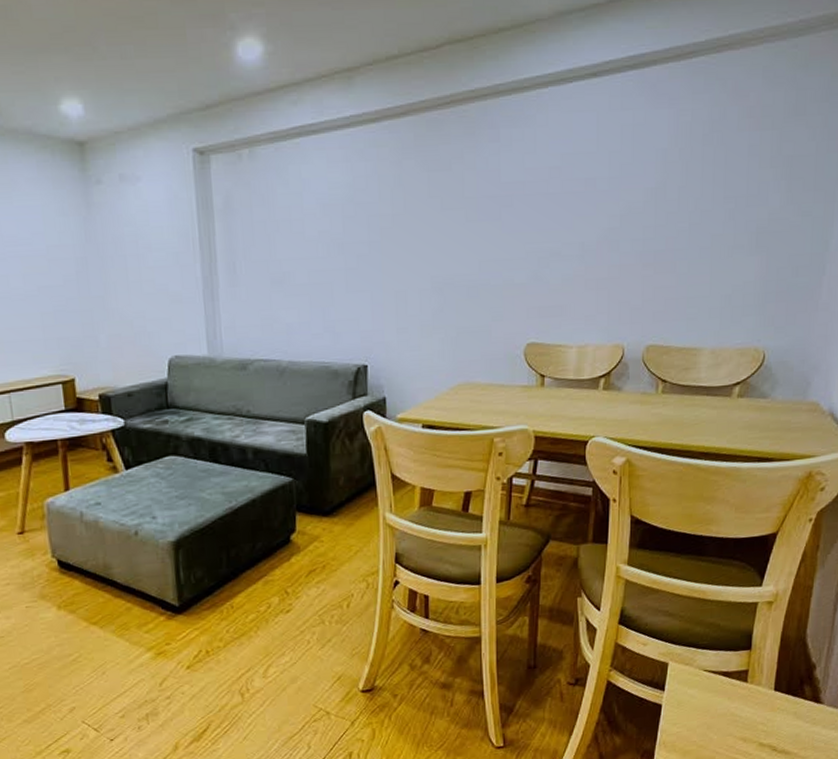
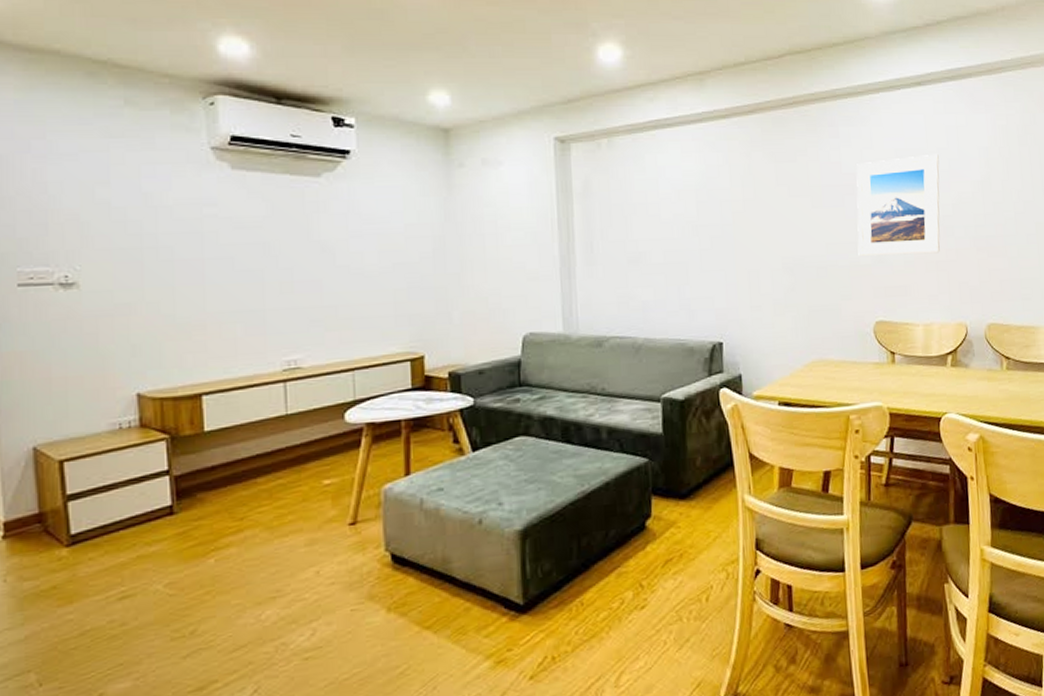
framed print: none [513,157,610,274] -> present [856,153,940,256]

